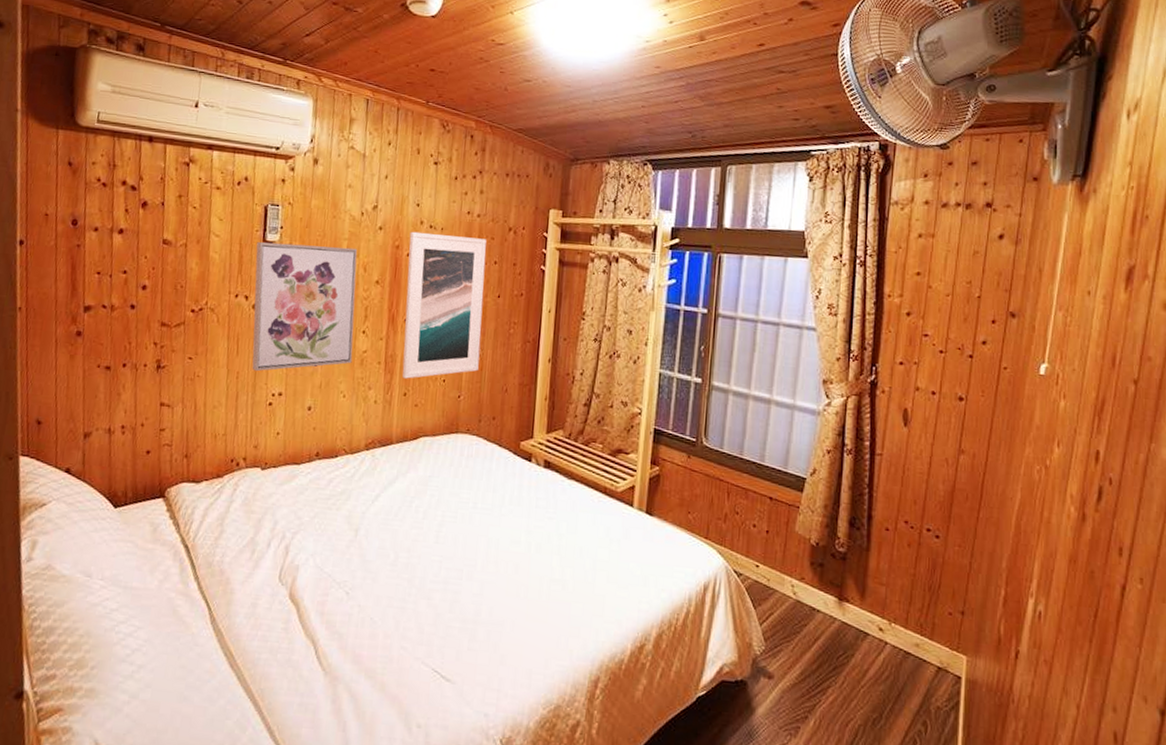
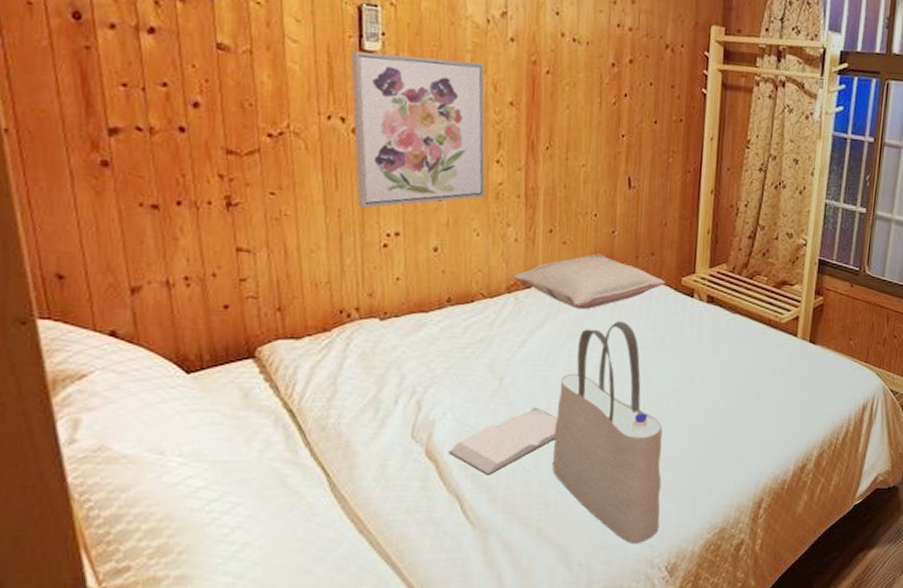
book: none [308,560,404,623] -> present [448,407,558,475]
pillow: none [371,416,505,469] -> present [512,253,665,310]
tote bag: none [397,481,500,712] -> present [553,321,663,544]
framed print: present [402,231,487,379] -> none [546,44,640,214]

